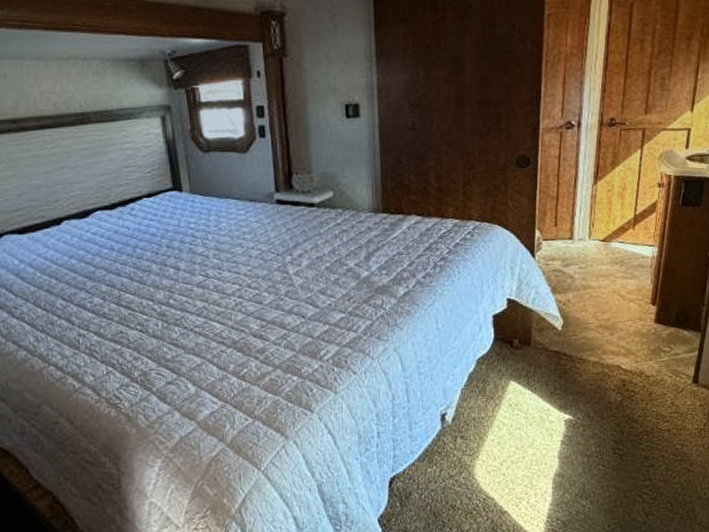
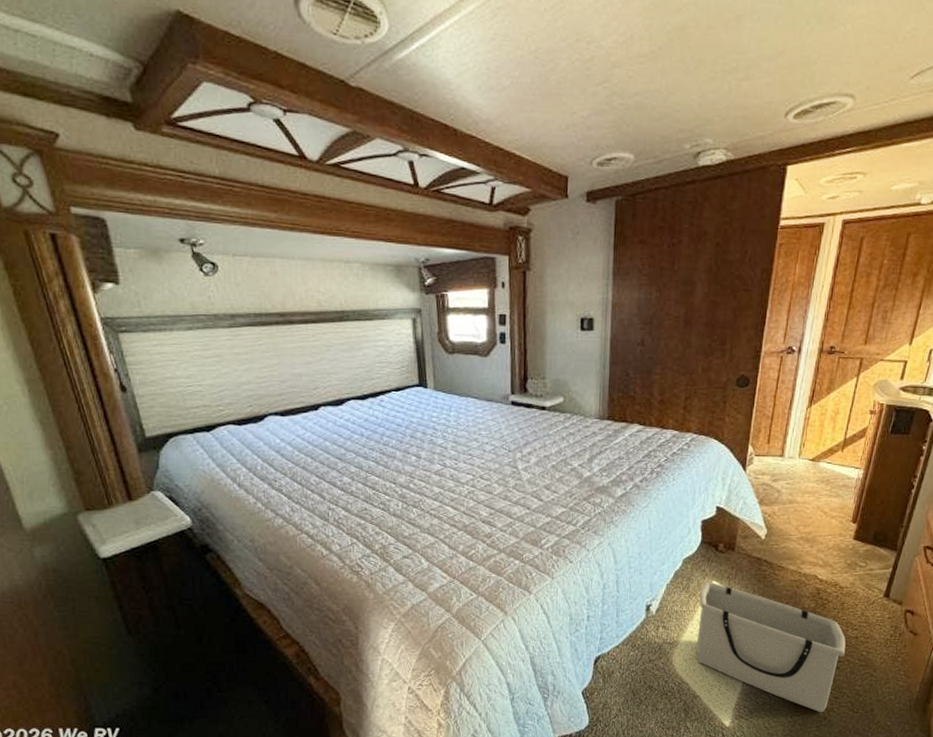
storage bin: none [497,382,658,517] -> present [696,581,846,712]

